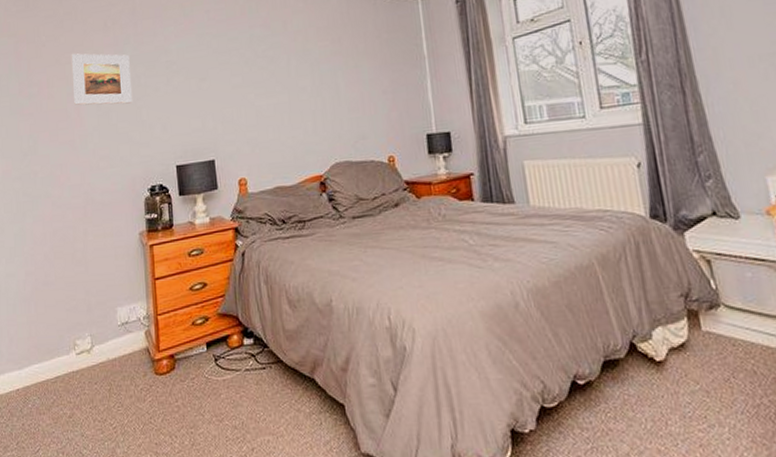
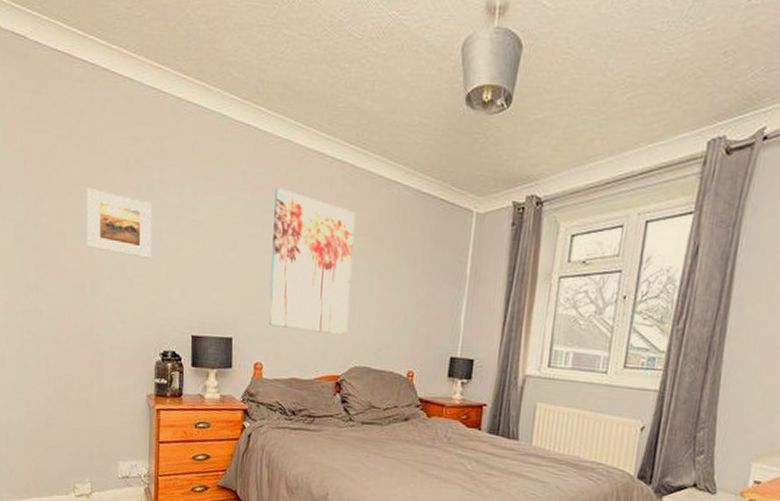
wall art: none [236,17,323,141] -> present [268,188,355,335]

